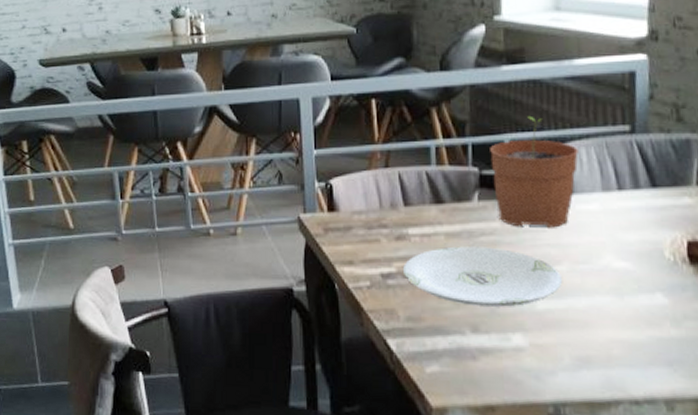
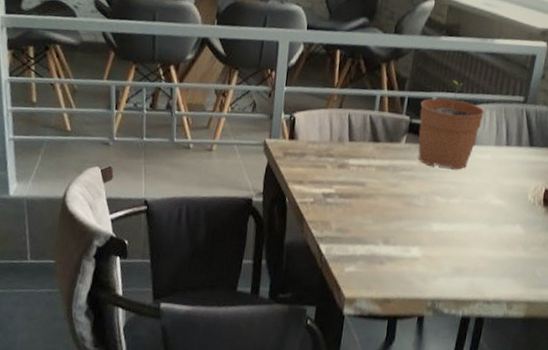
plate: present [403,246,563,307] -> none [340,177,455,227]

